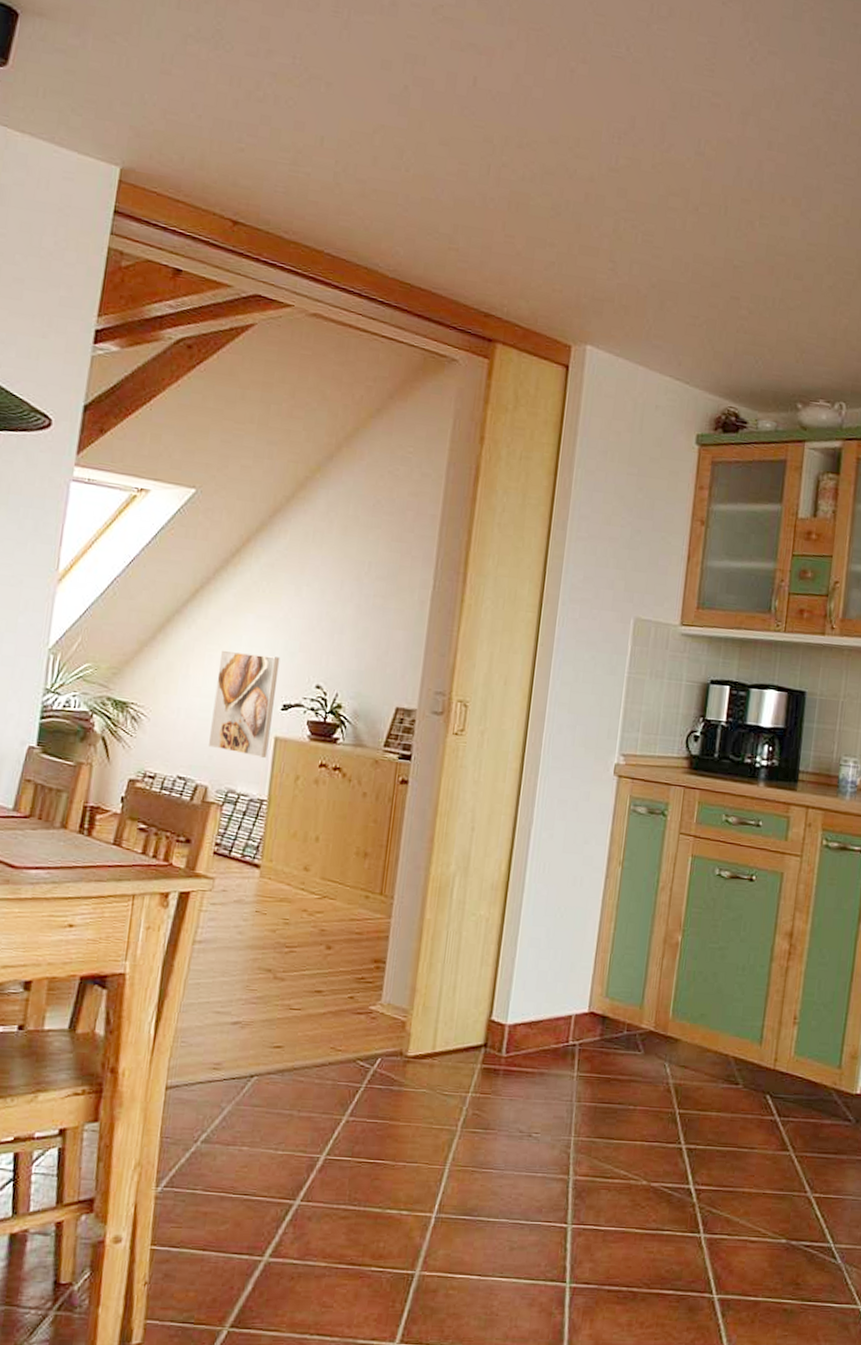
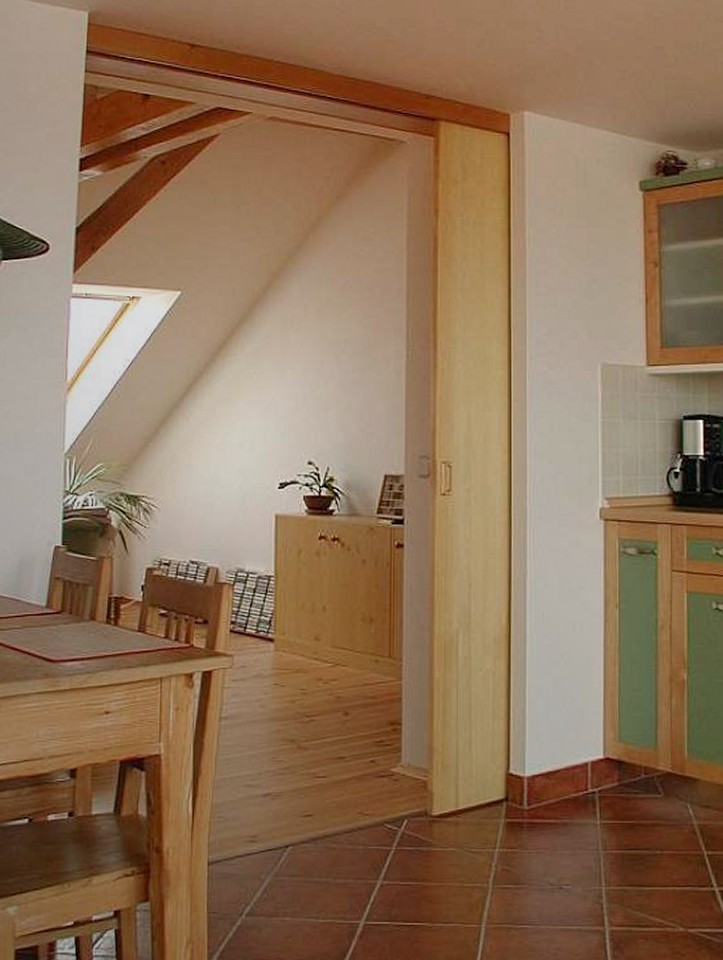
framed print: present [209,650,281,758] -> none [216,437,273,535]

